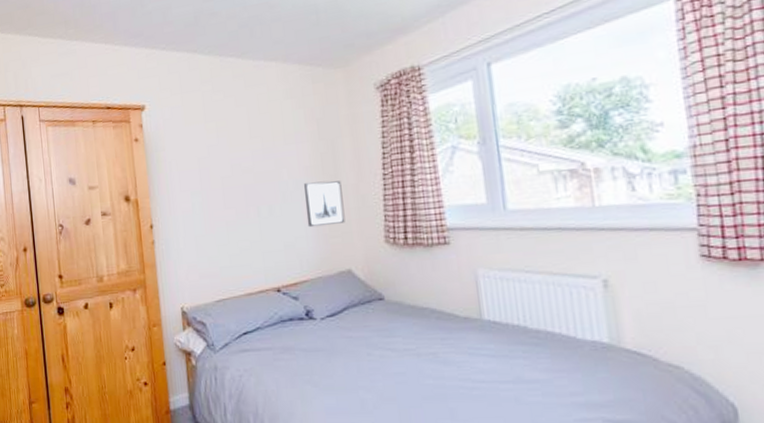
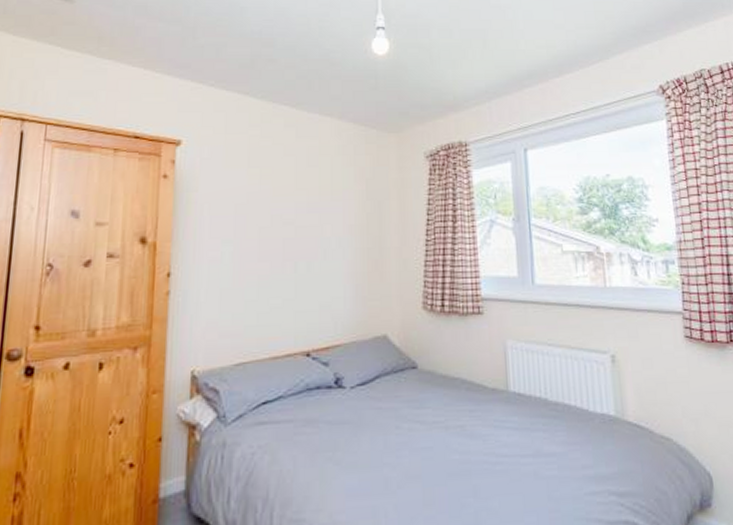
wall art: present [304,180,346,228] -> none [346,241,385,289]

